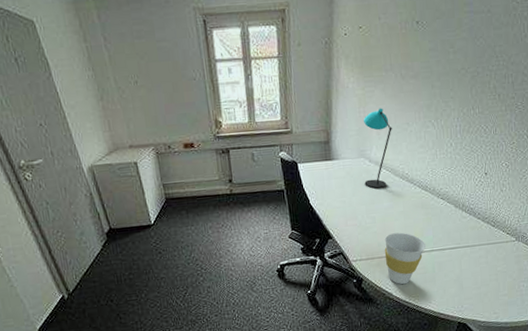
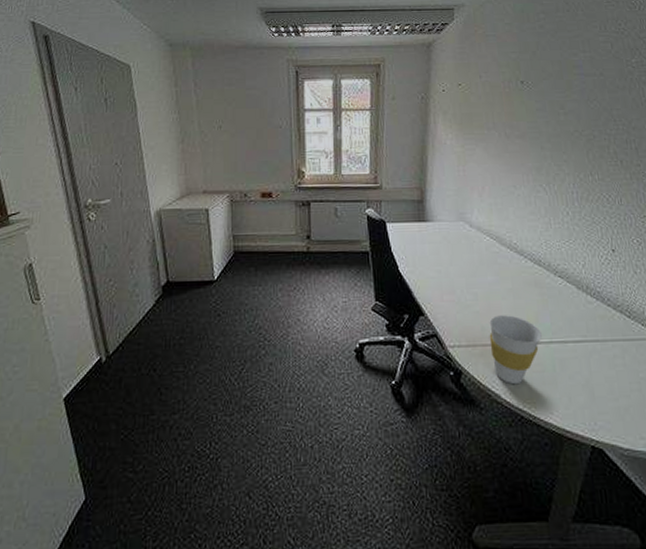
desk lamp: present [364,108,392,189] -> none [463,167,496,260]

